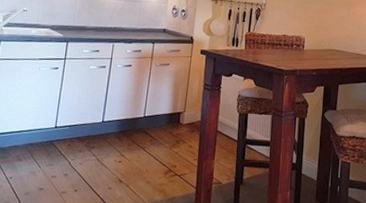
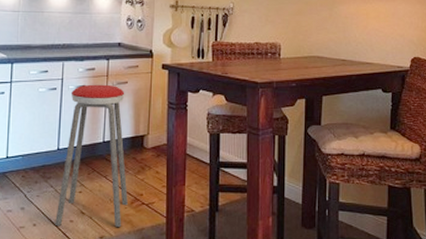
music stool: none [95,64,167,195] -> present [55,84,128,227]

